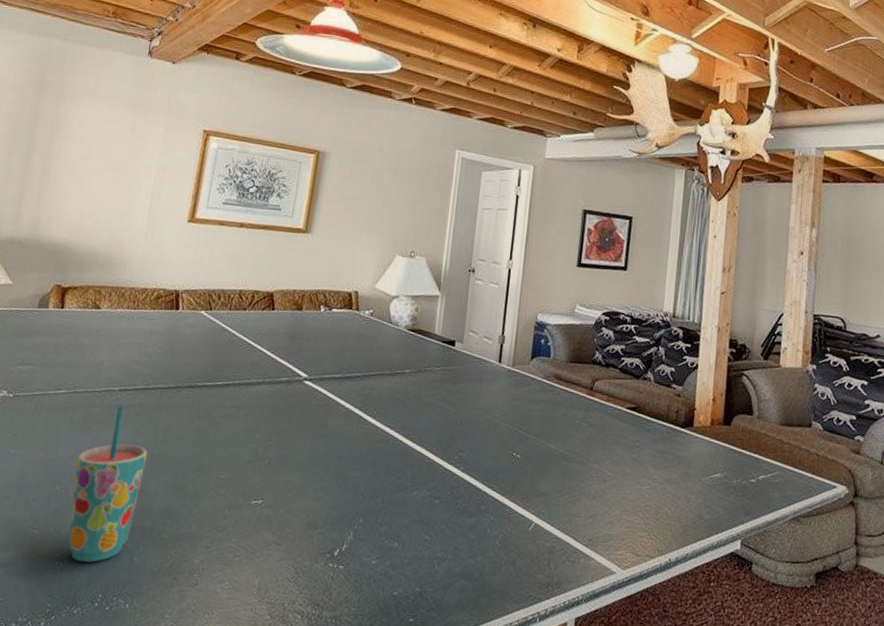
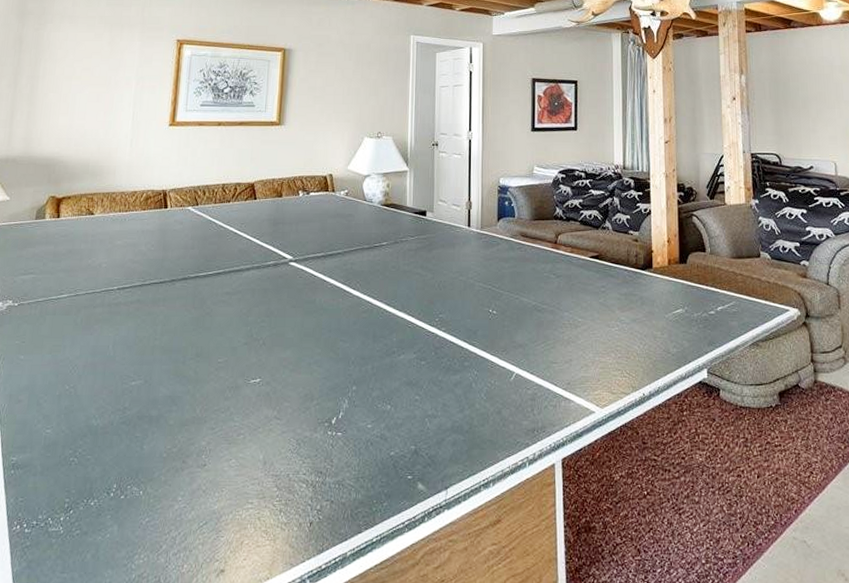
cup: present [68,405,148,563] -> none [81,303,149,455]

